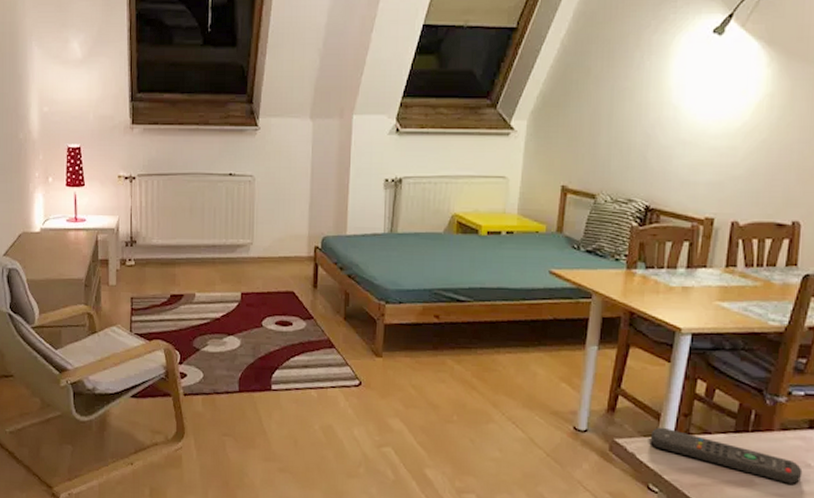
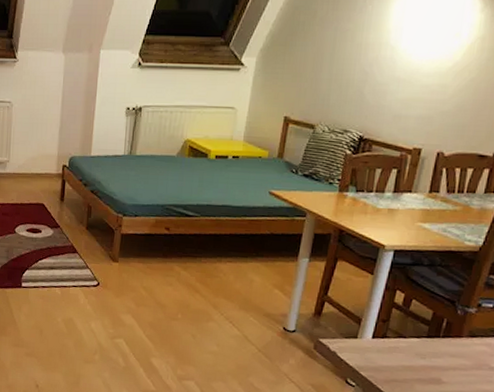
remote control: present [650,427,803,484] -> none [350,330,486,384]

